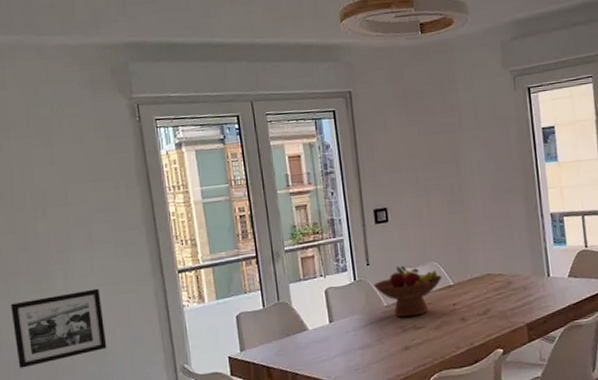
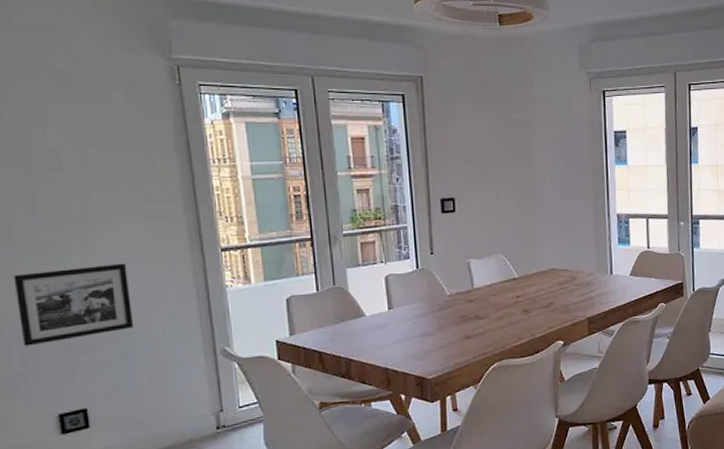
fruit bowl: present [373,265,442,318] -> none [437,256,507,307]

